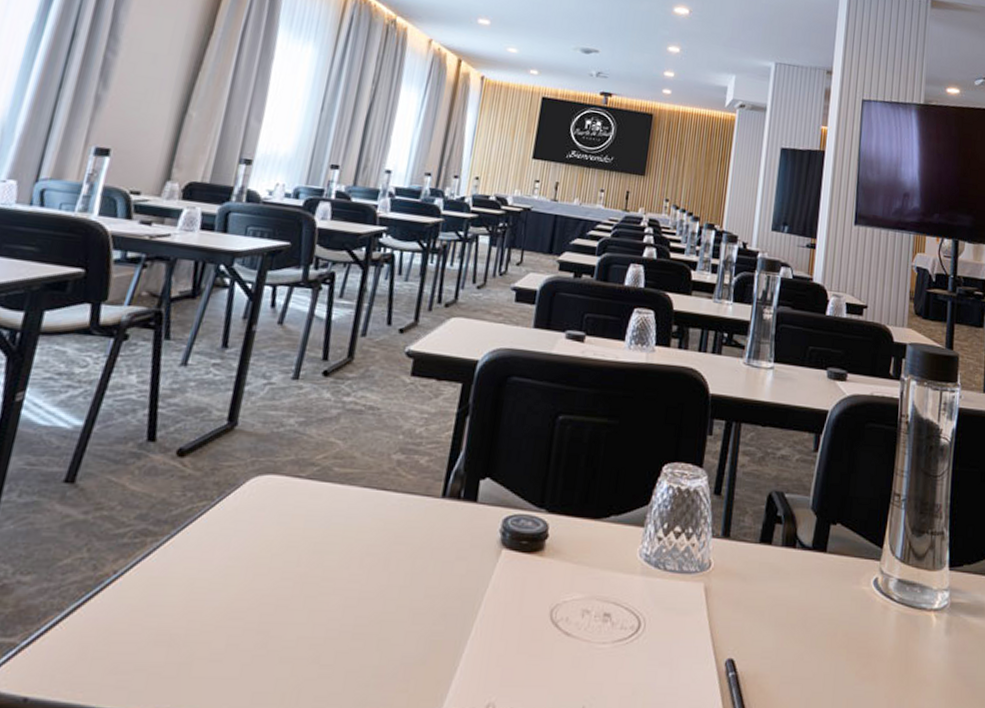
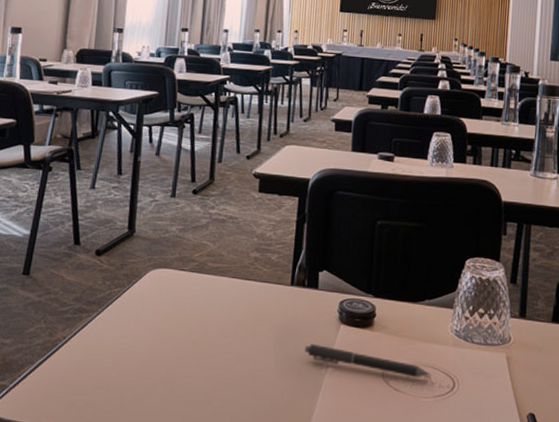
pen: none [452,574,612,618] -> present [305,343,431,378]

